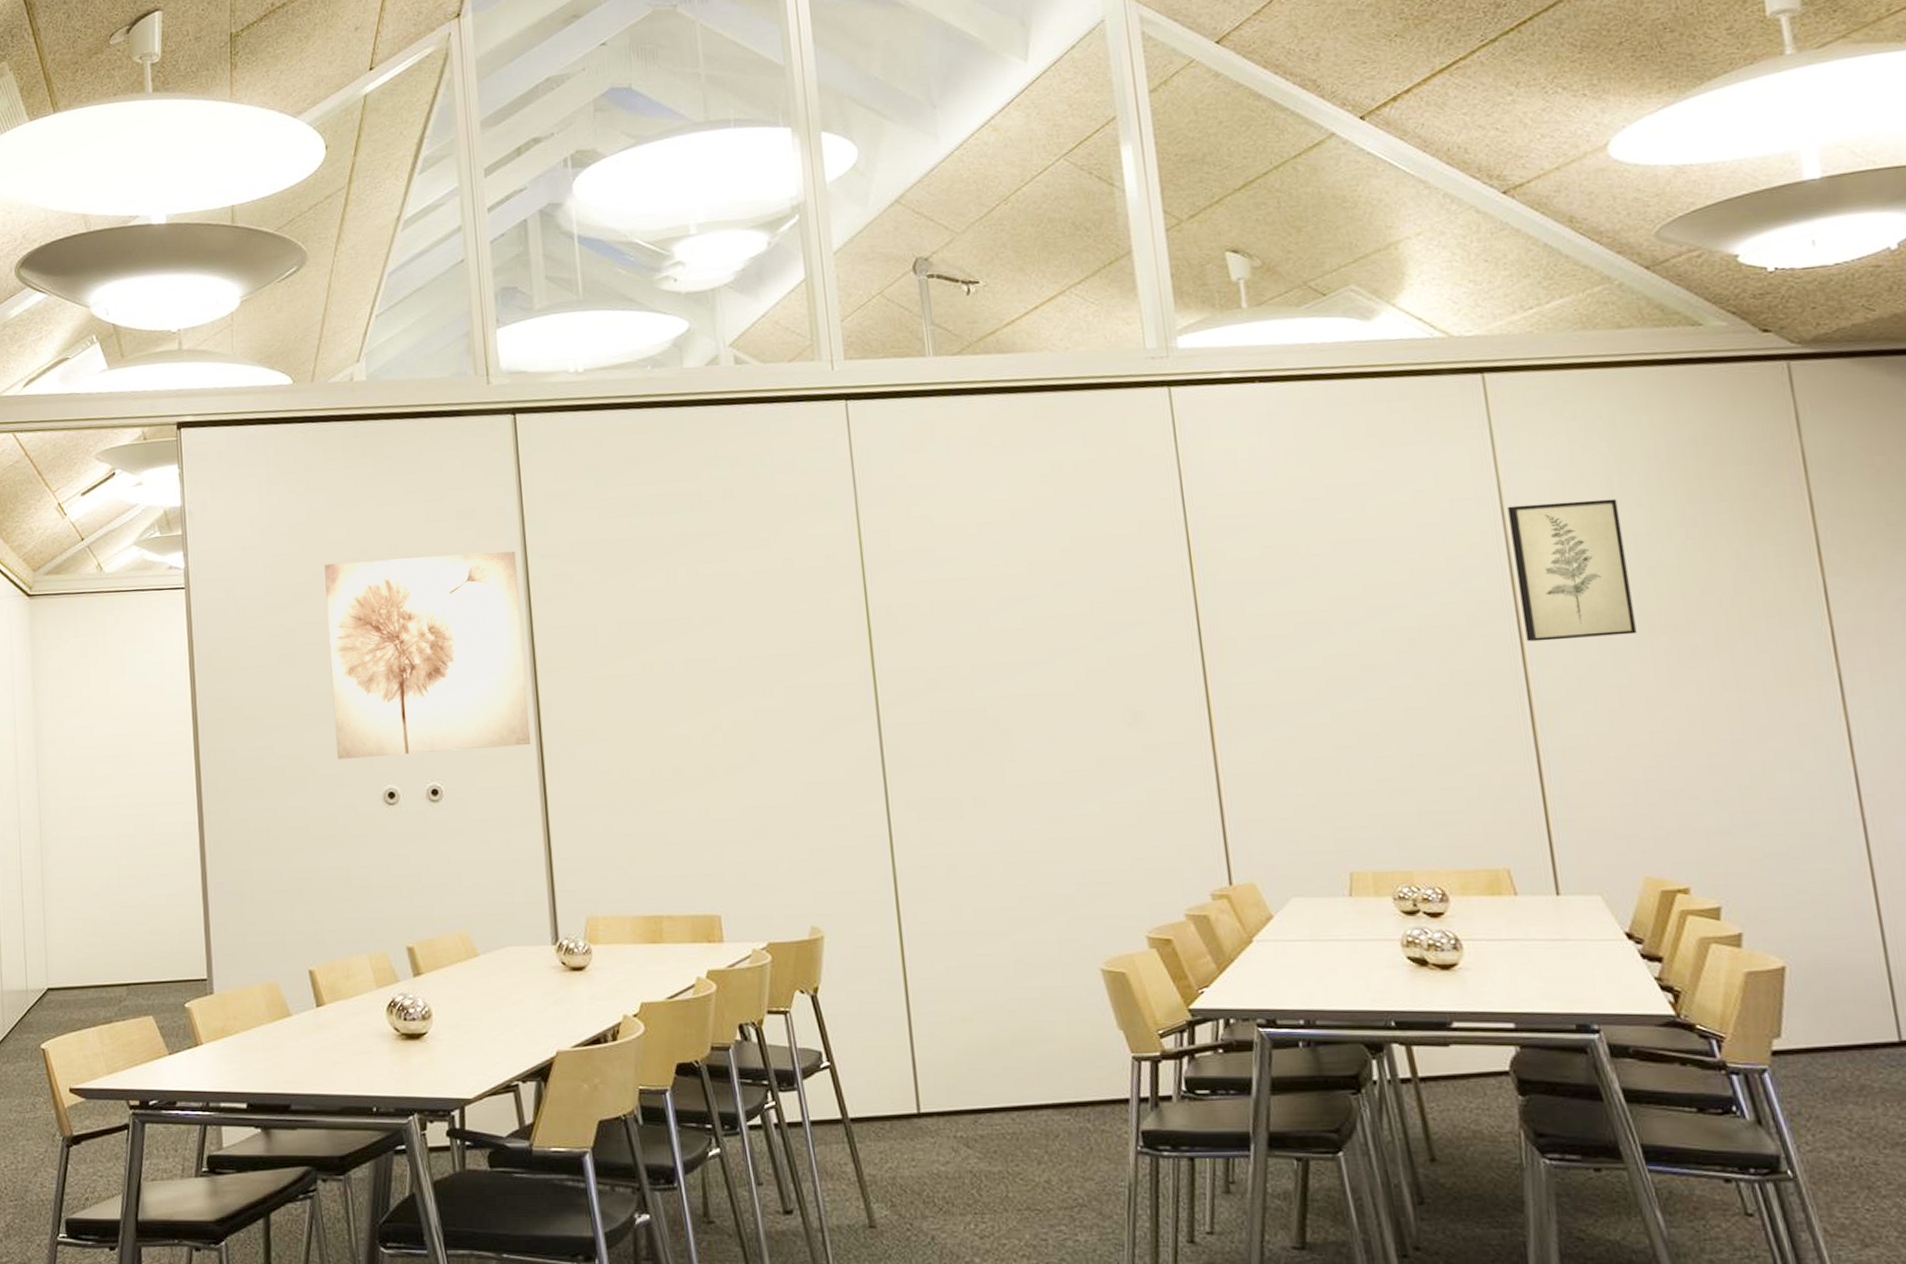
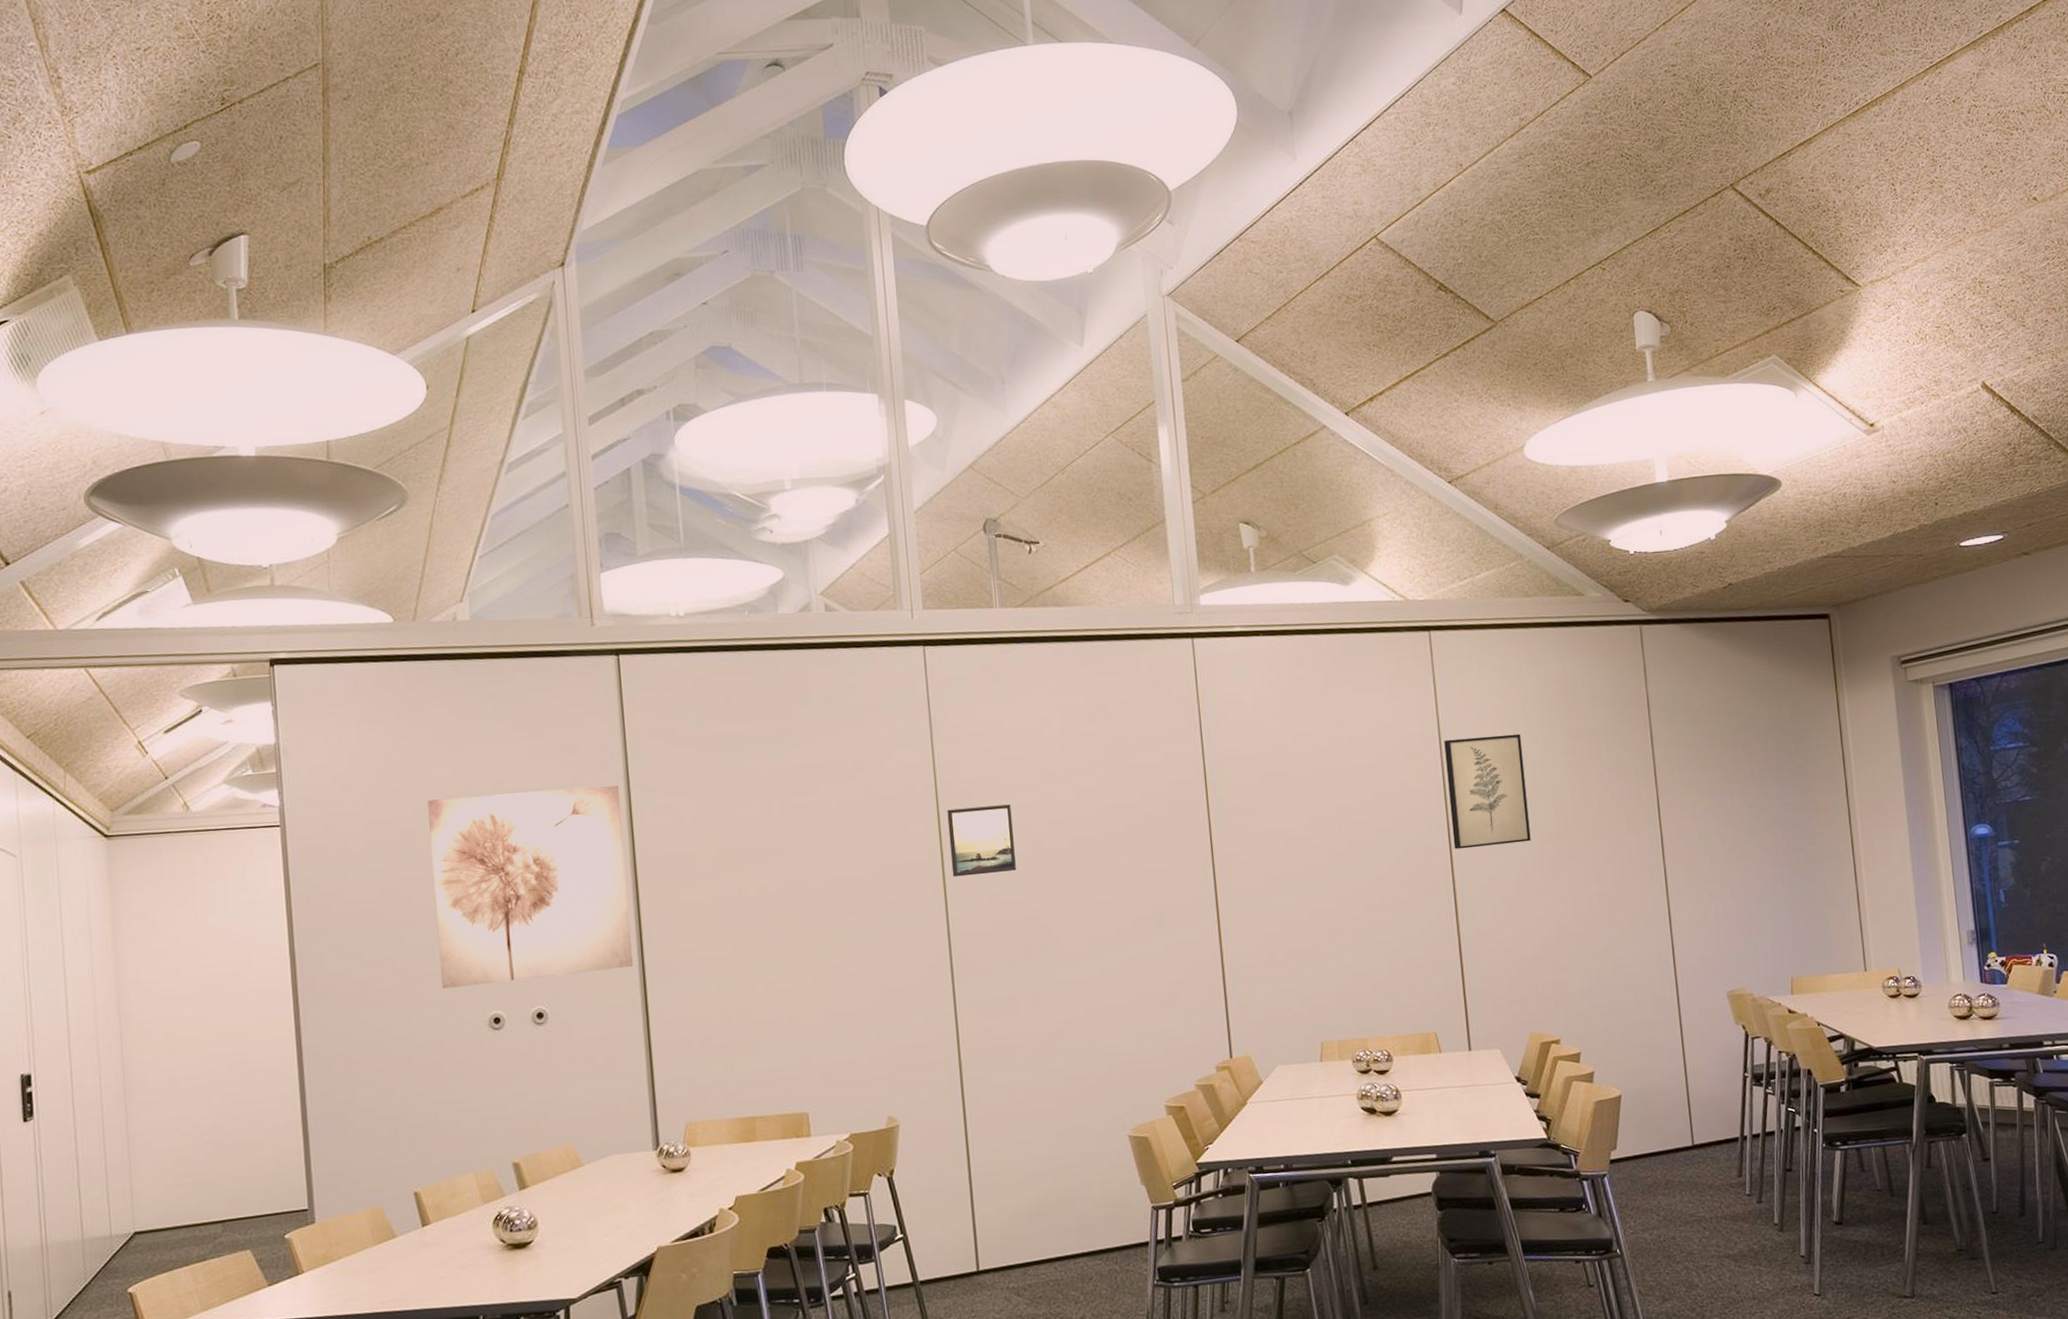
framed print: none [875,577,958,659] -> present [947,804,1016,877]

